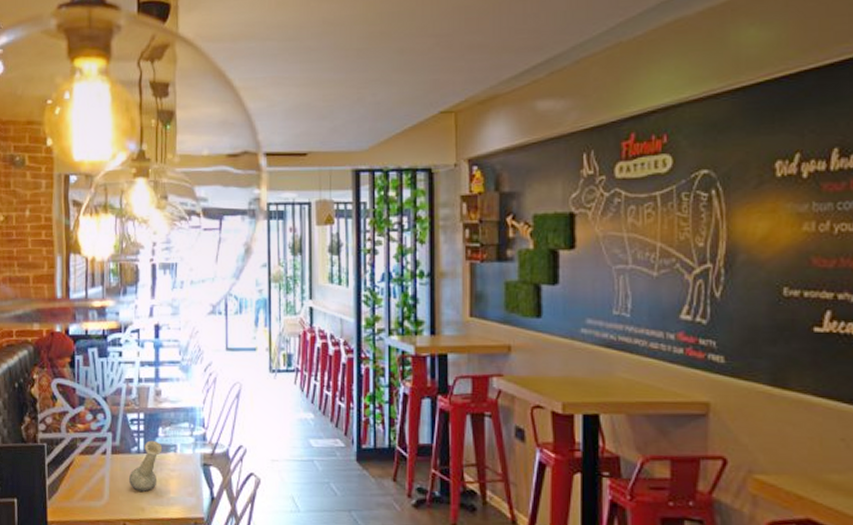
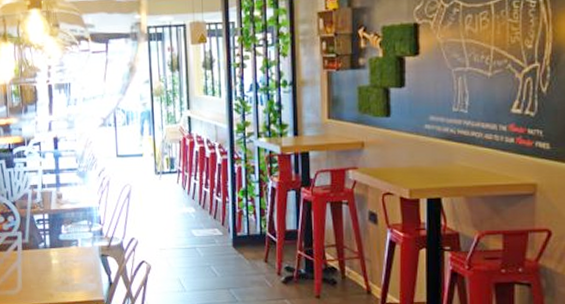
vase: present [129,440,163,492] -> none [38,237,66,280]

